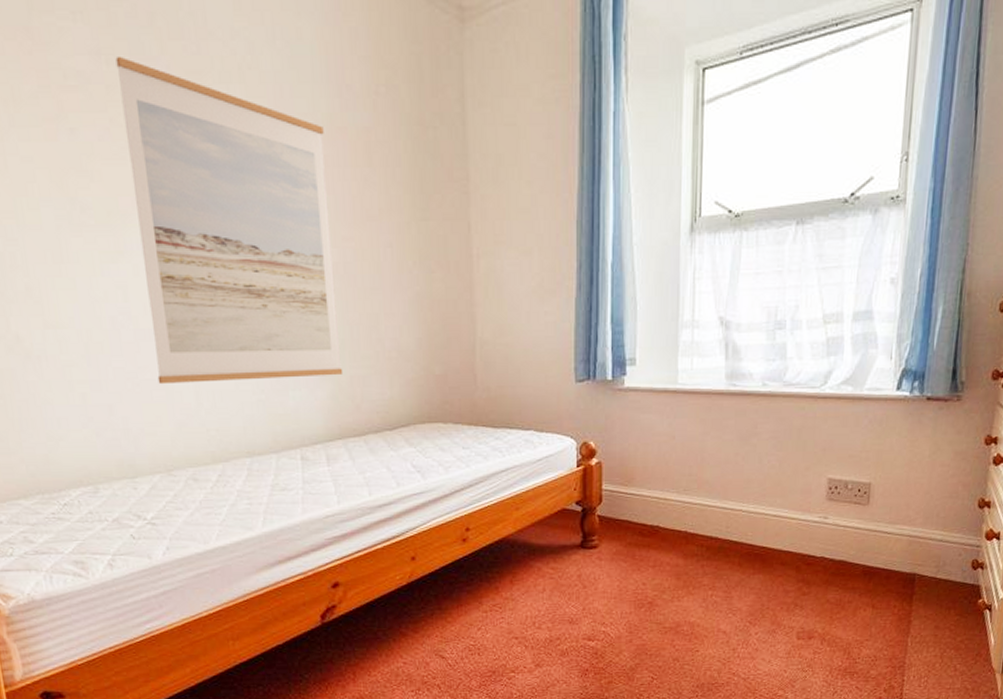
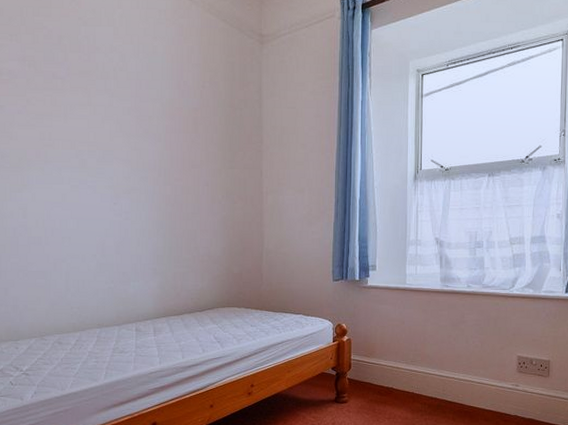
wall art: present [115,56,343,385] -> none [35,61,170,275]

